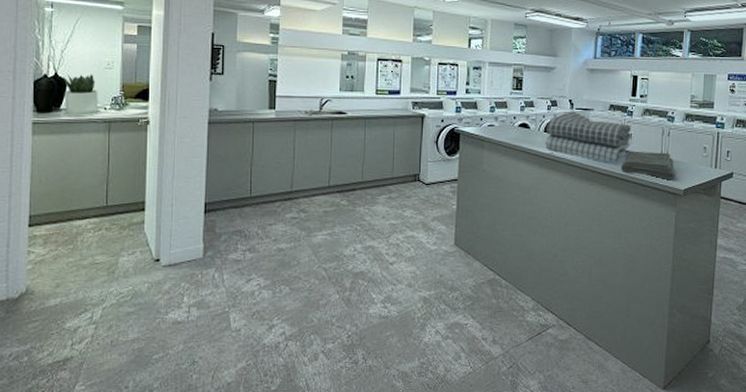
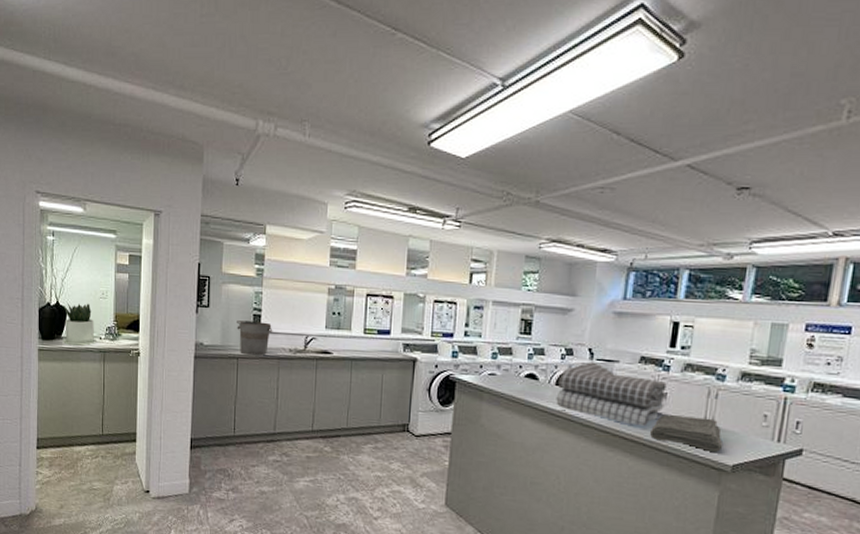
bucket: none [252,86,289,119] -> present [237,320,273,356]

